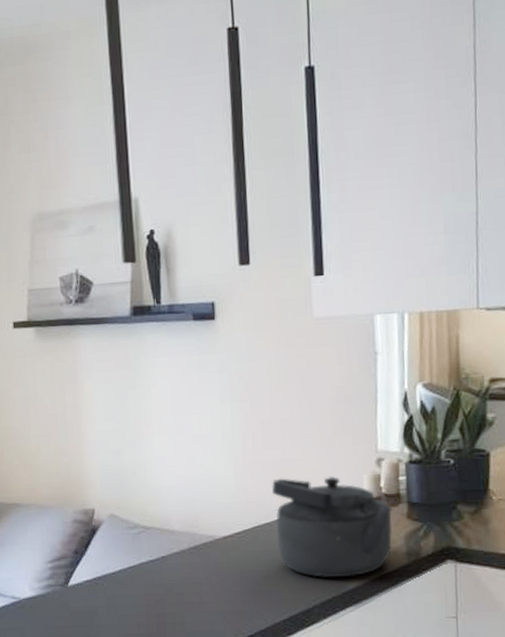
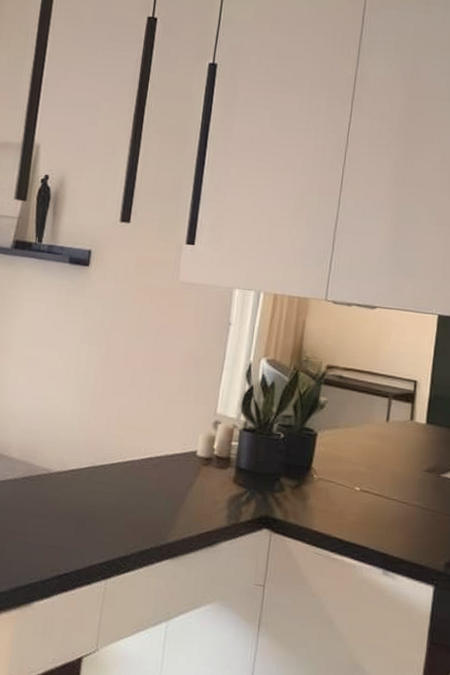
kettle: present [271,477,393,578] -> none [108,424,221,531]

